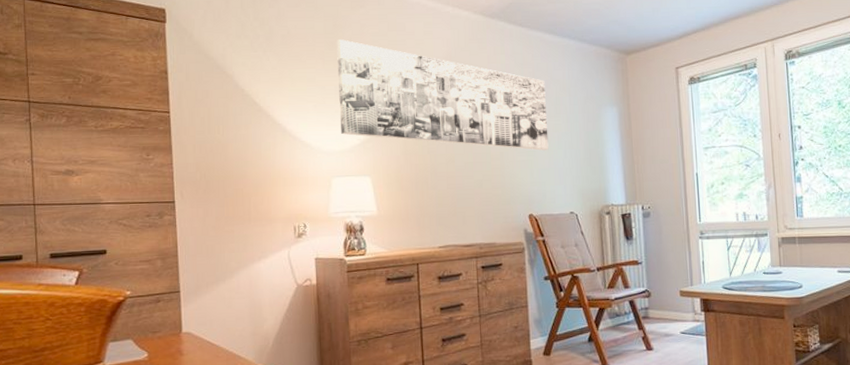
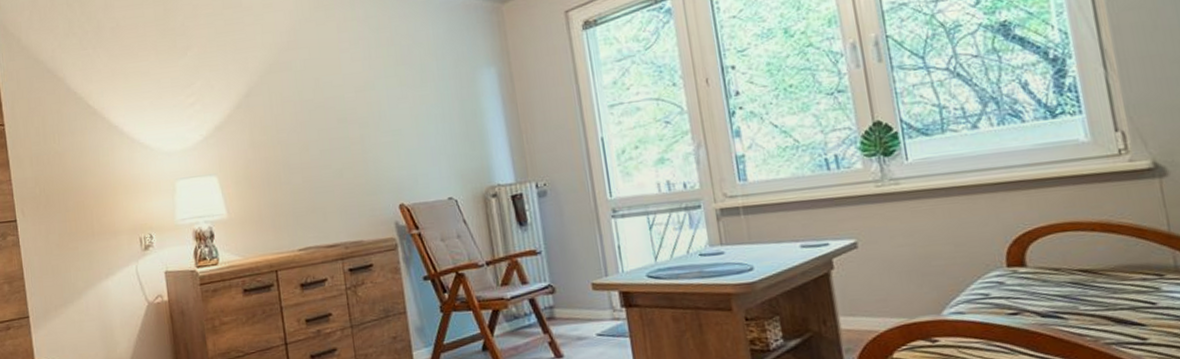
wall art: present [337,39,549,151] -> none [169,25,417,132]

